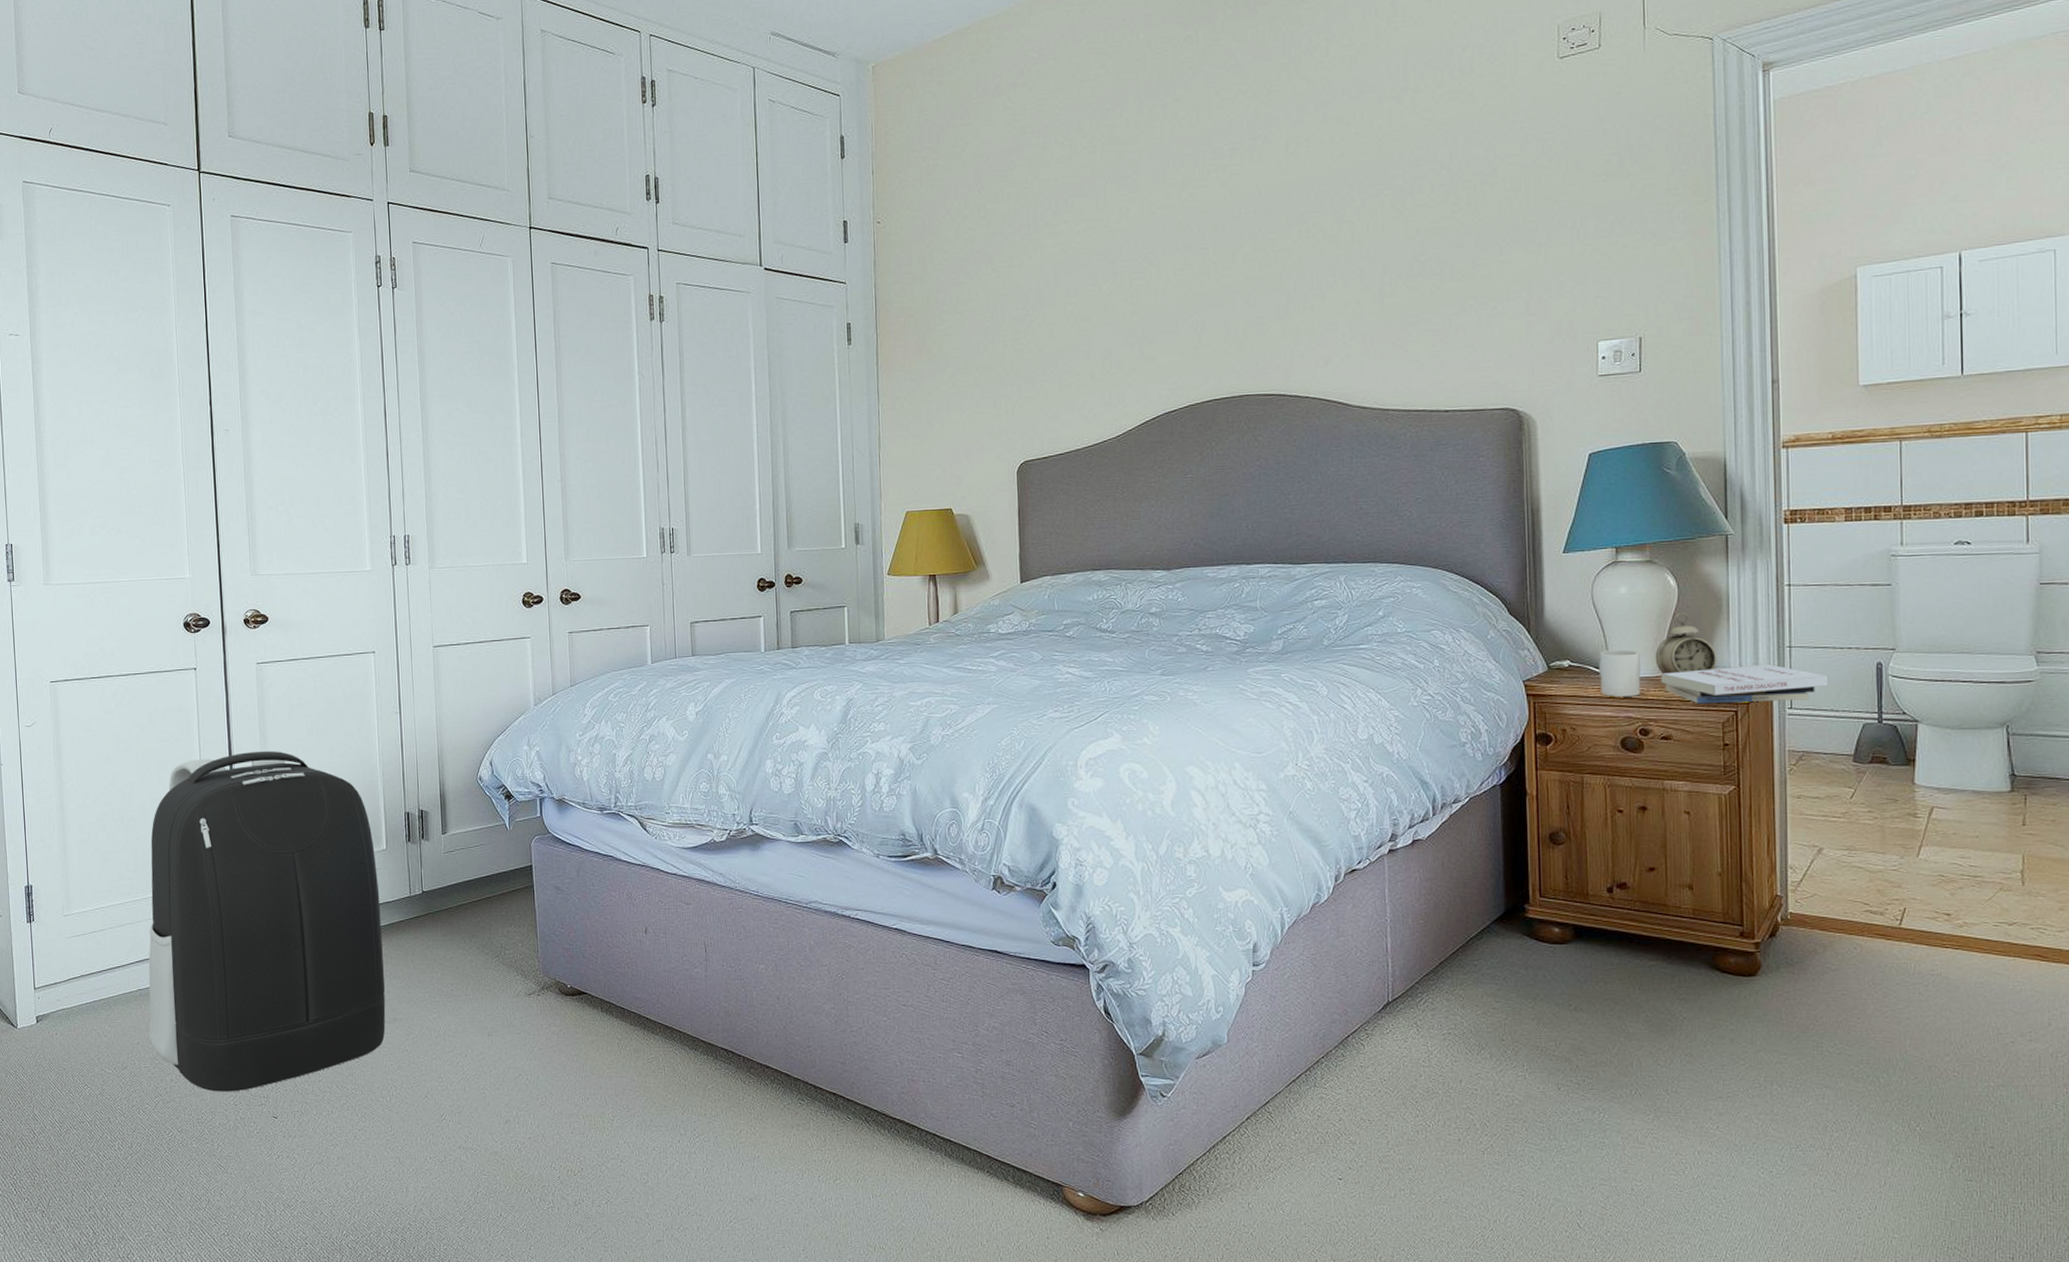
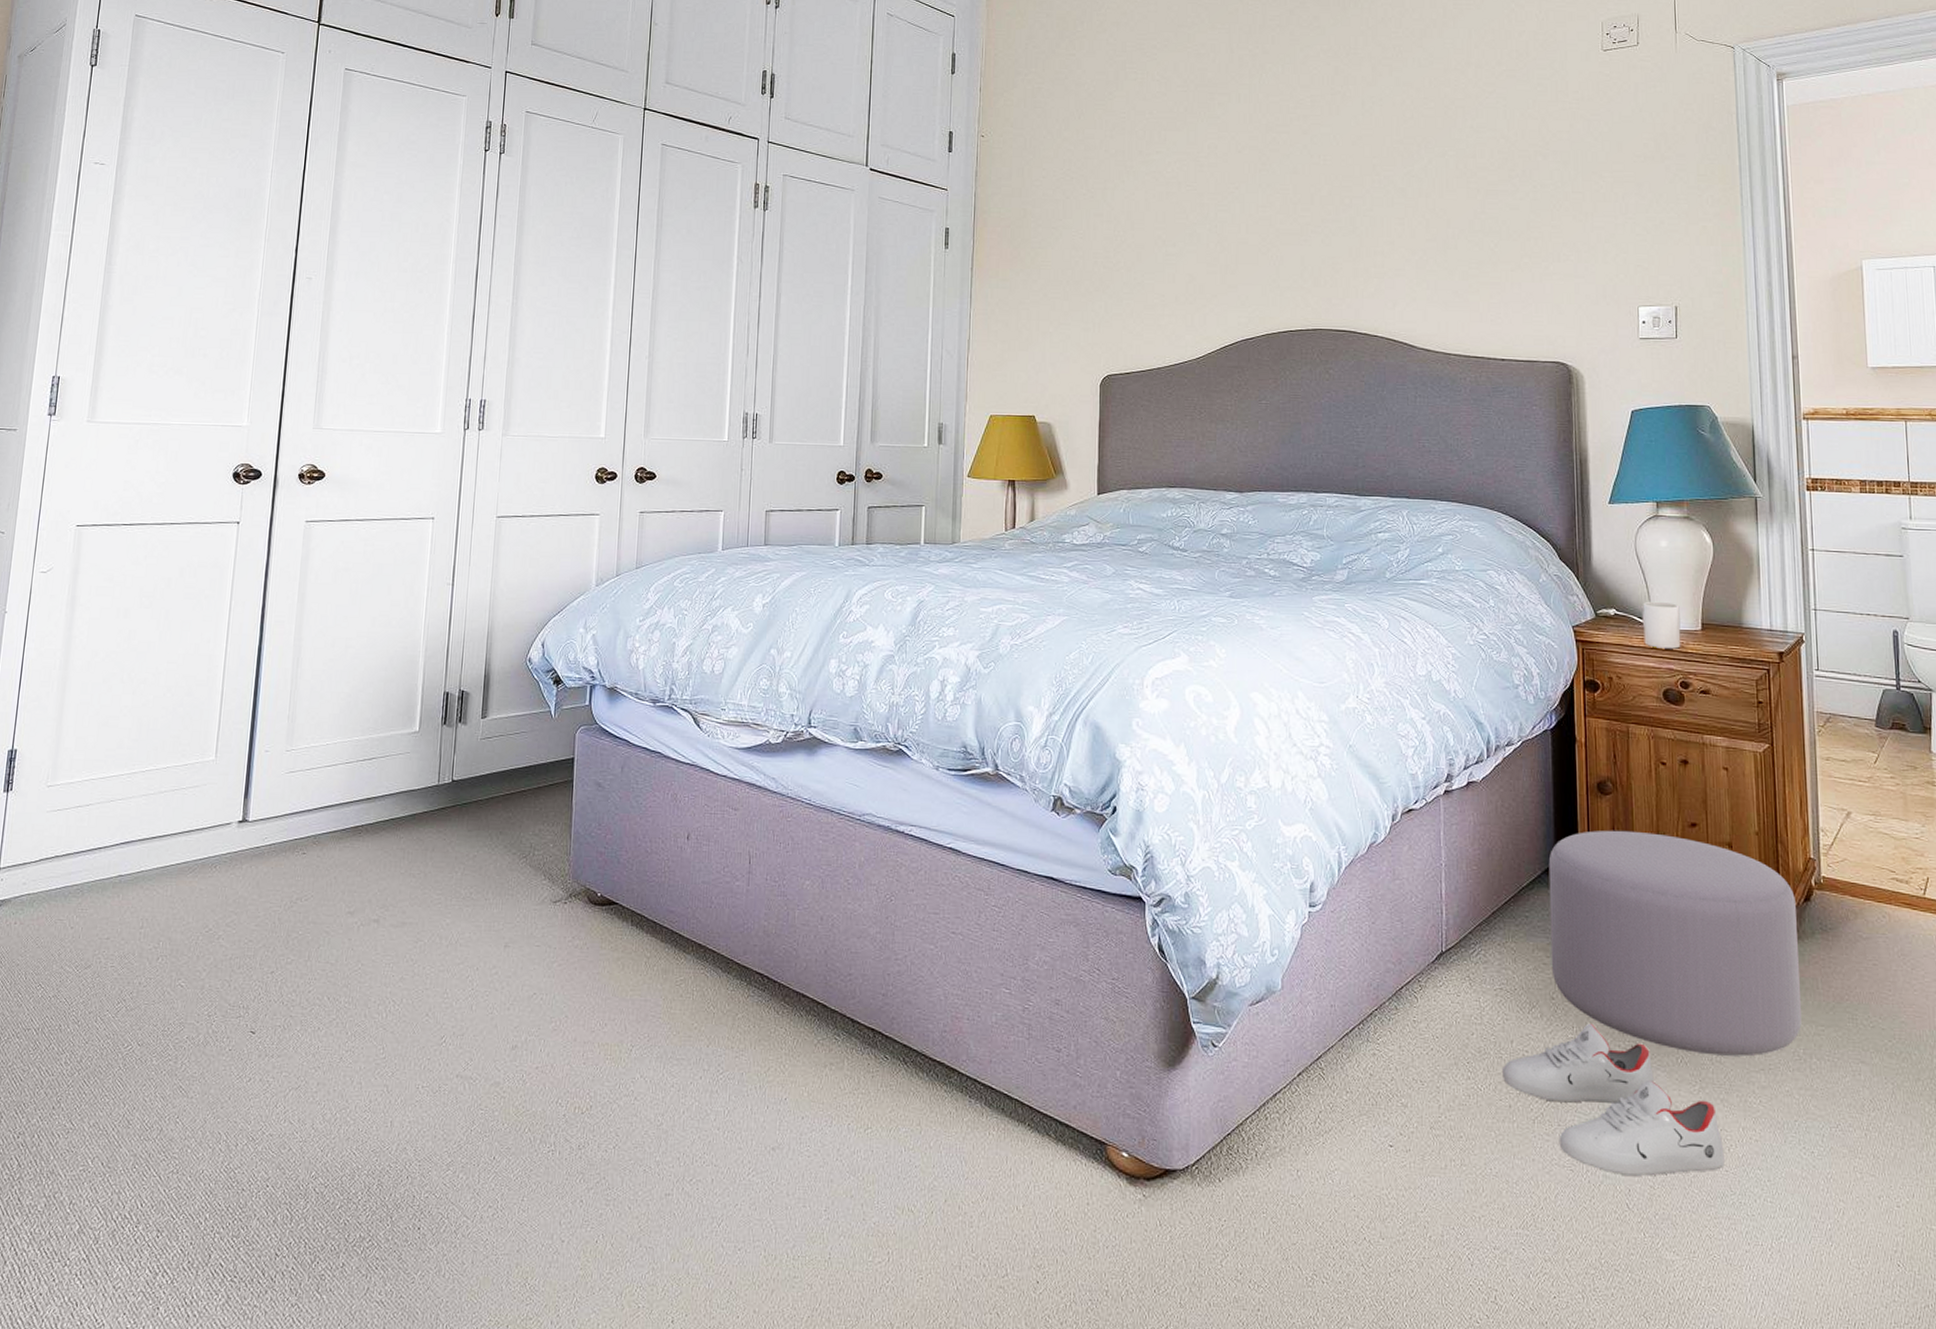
backpack: present [148,750,386,1092] -> none [122,615,406,1000]
shoe: none [1450,1061,1680,1198] -> present [1501,1023,1726,1176]
ottoman: none [1498,878,1764,1086] -> present [1548,830,1802,1057]
alarm clock: present [1655,612,1717,675] -> none [1693,569,1750,629]
books: present [1662,664,1829,704] -> none [1700,625,1851,663]

